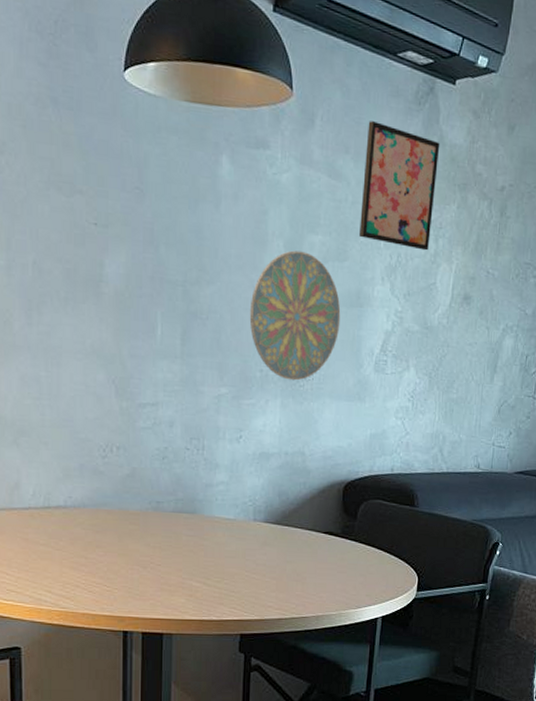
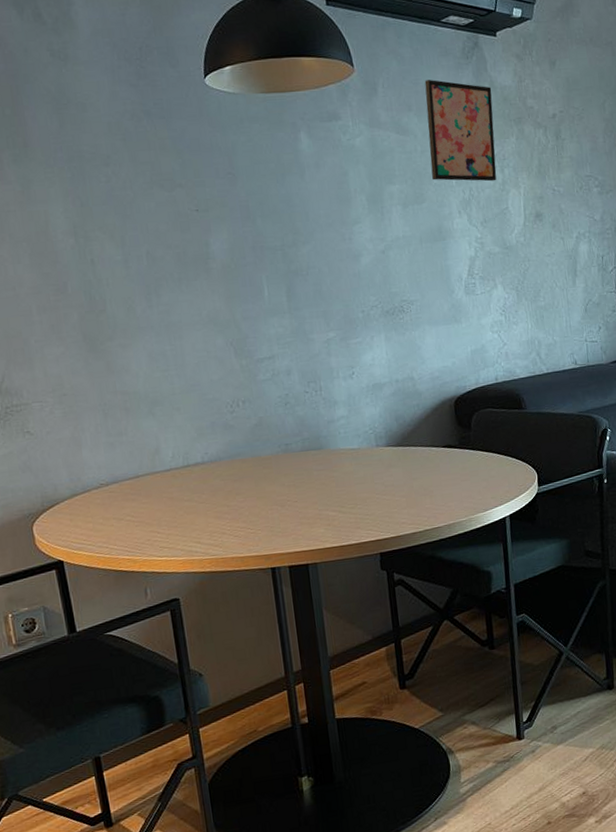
decorative plate: present [249,250,341,381] -> none [344,201,428,316]

